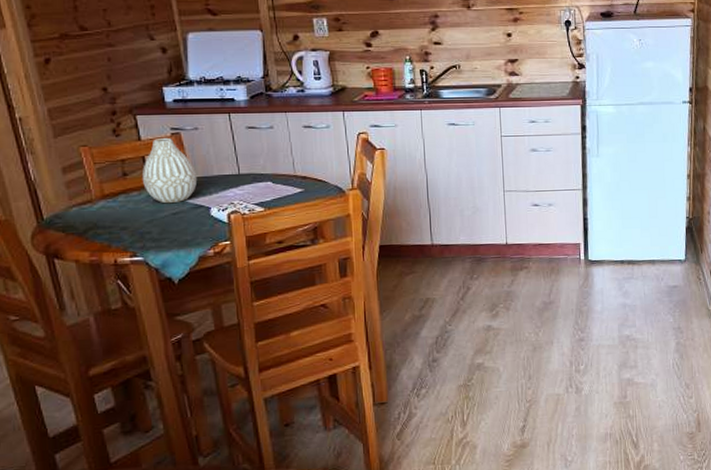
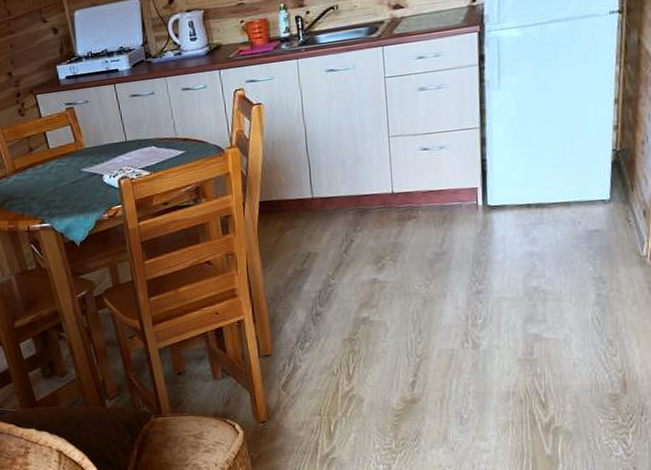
vase: present [143,138,198,204] -> none [45,113,91,174]

